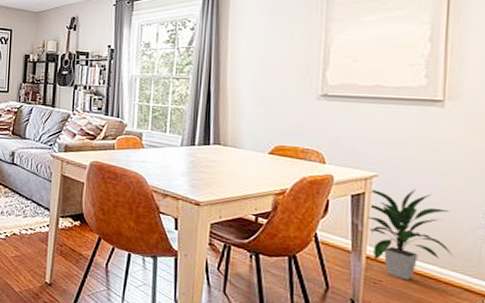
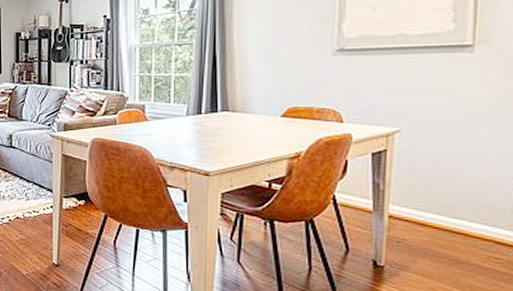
indoor plant: present [367,188,455,281] -> none [389,142,486,238]

